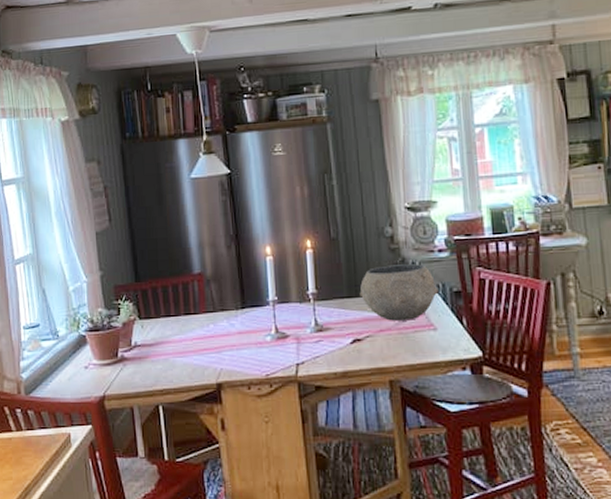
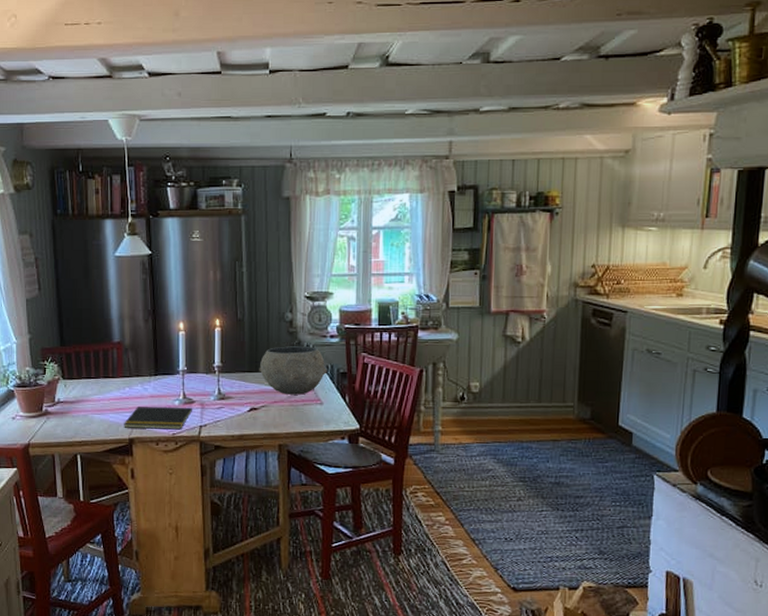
notepad: none [210,343,288,371] -> present [124,406,193,430]

